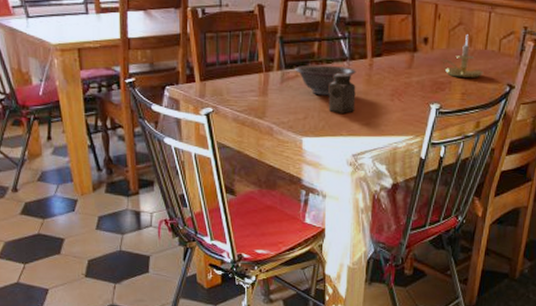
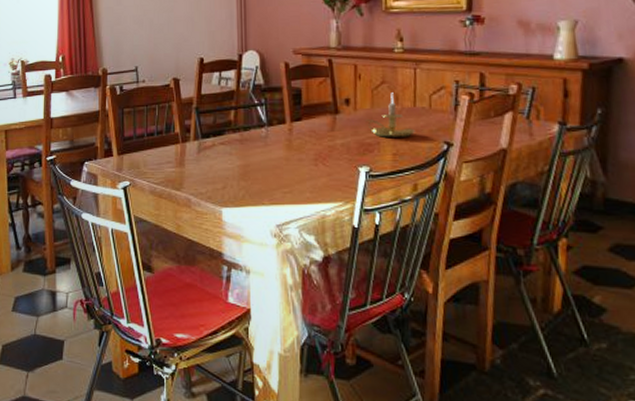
decorative bowl: present [295,65,356,96] -> none [212,132,275,164]
salt shaker: present [328,73,356,113] -> none [247,140,277,181]

